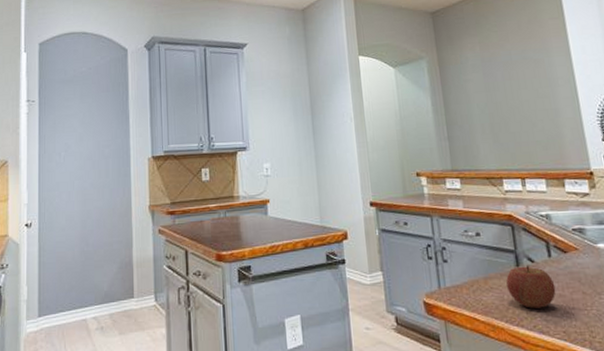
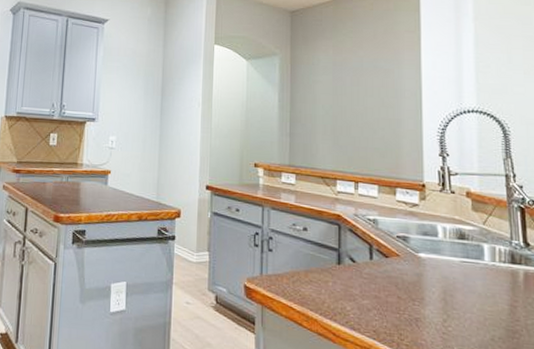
apple: present [506,264,556,309] -> none [326,264,372,306]

